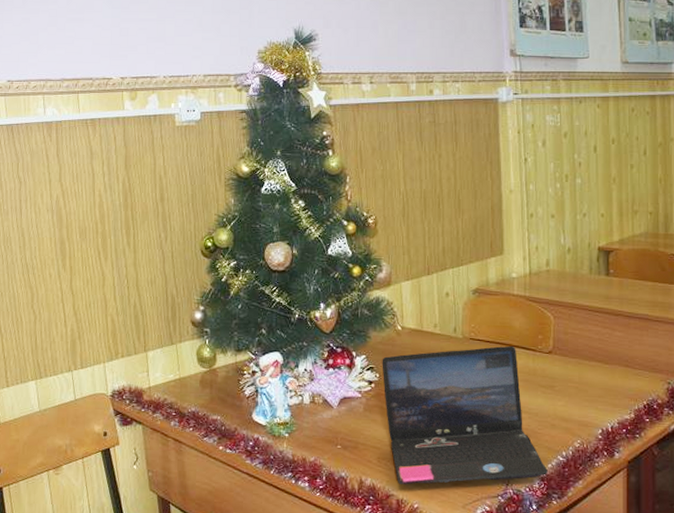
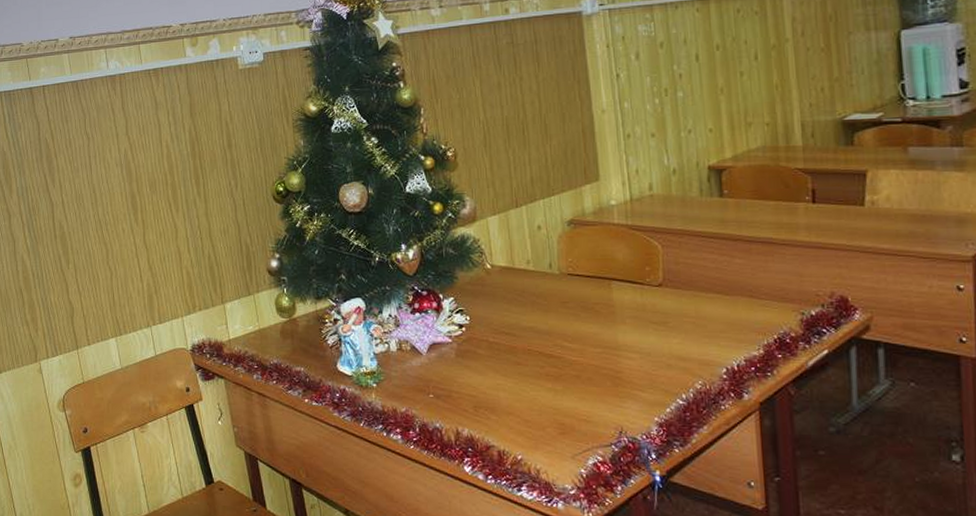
laptop: present [382,345,548,485] -> none [472,279,666,435]

